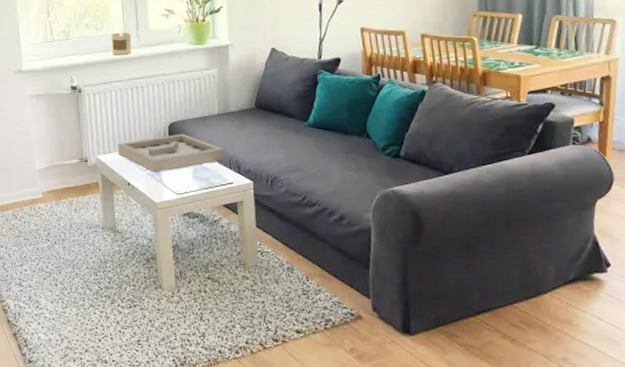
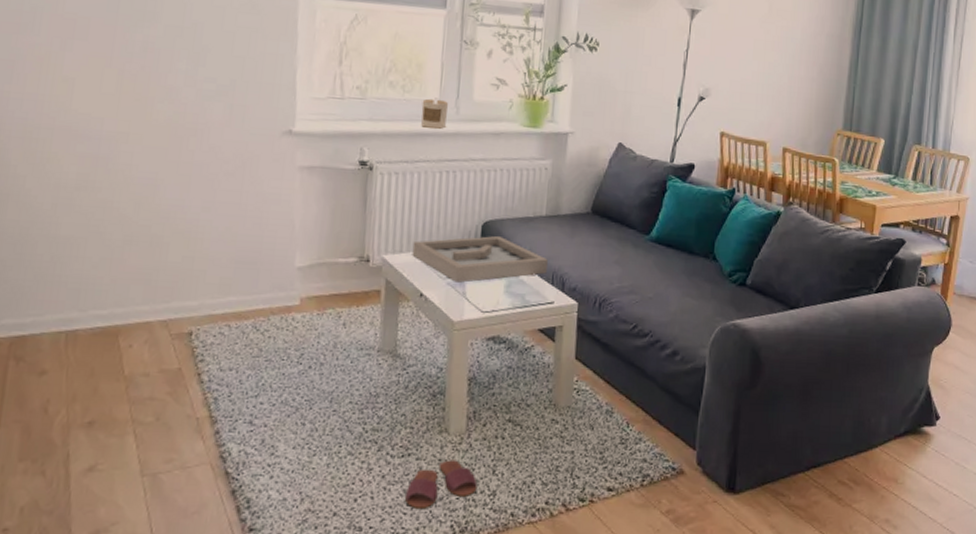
slippers: none [135,309,190,347] -> present [404,460,478,508]

